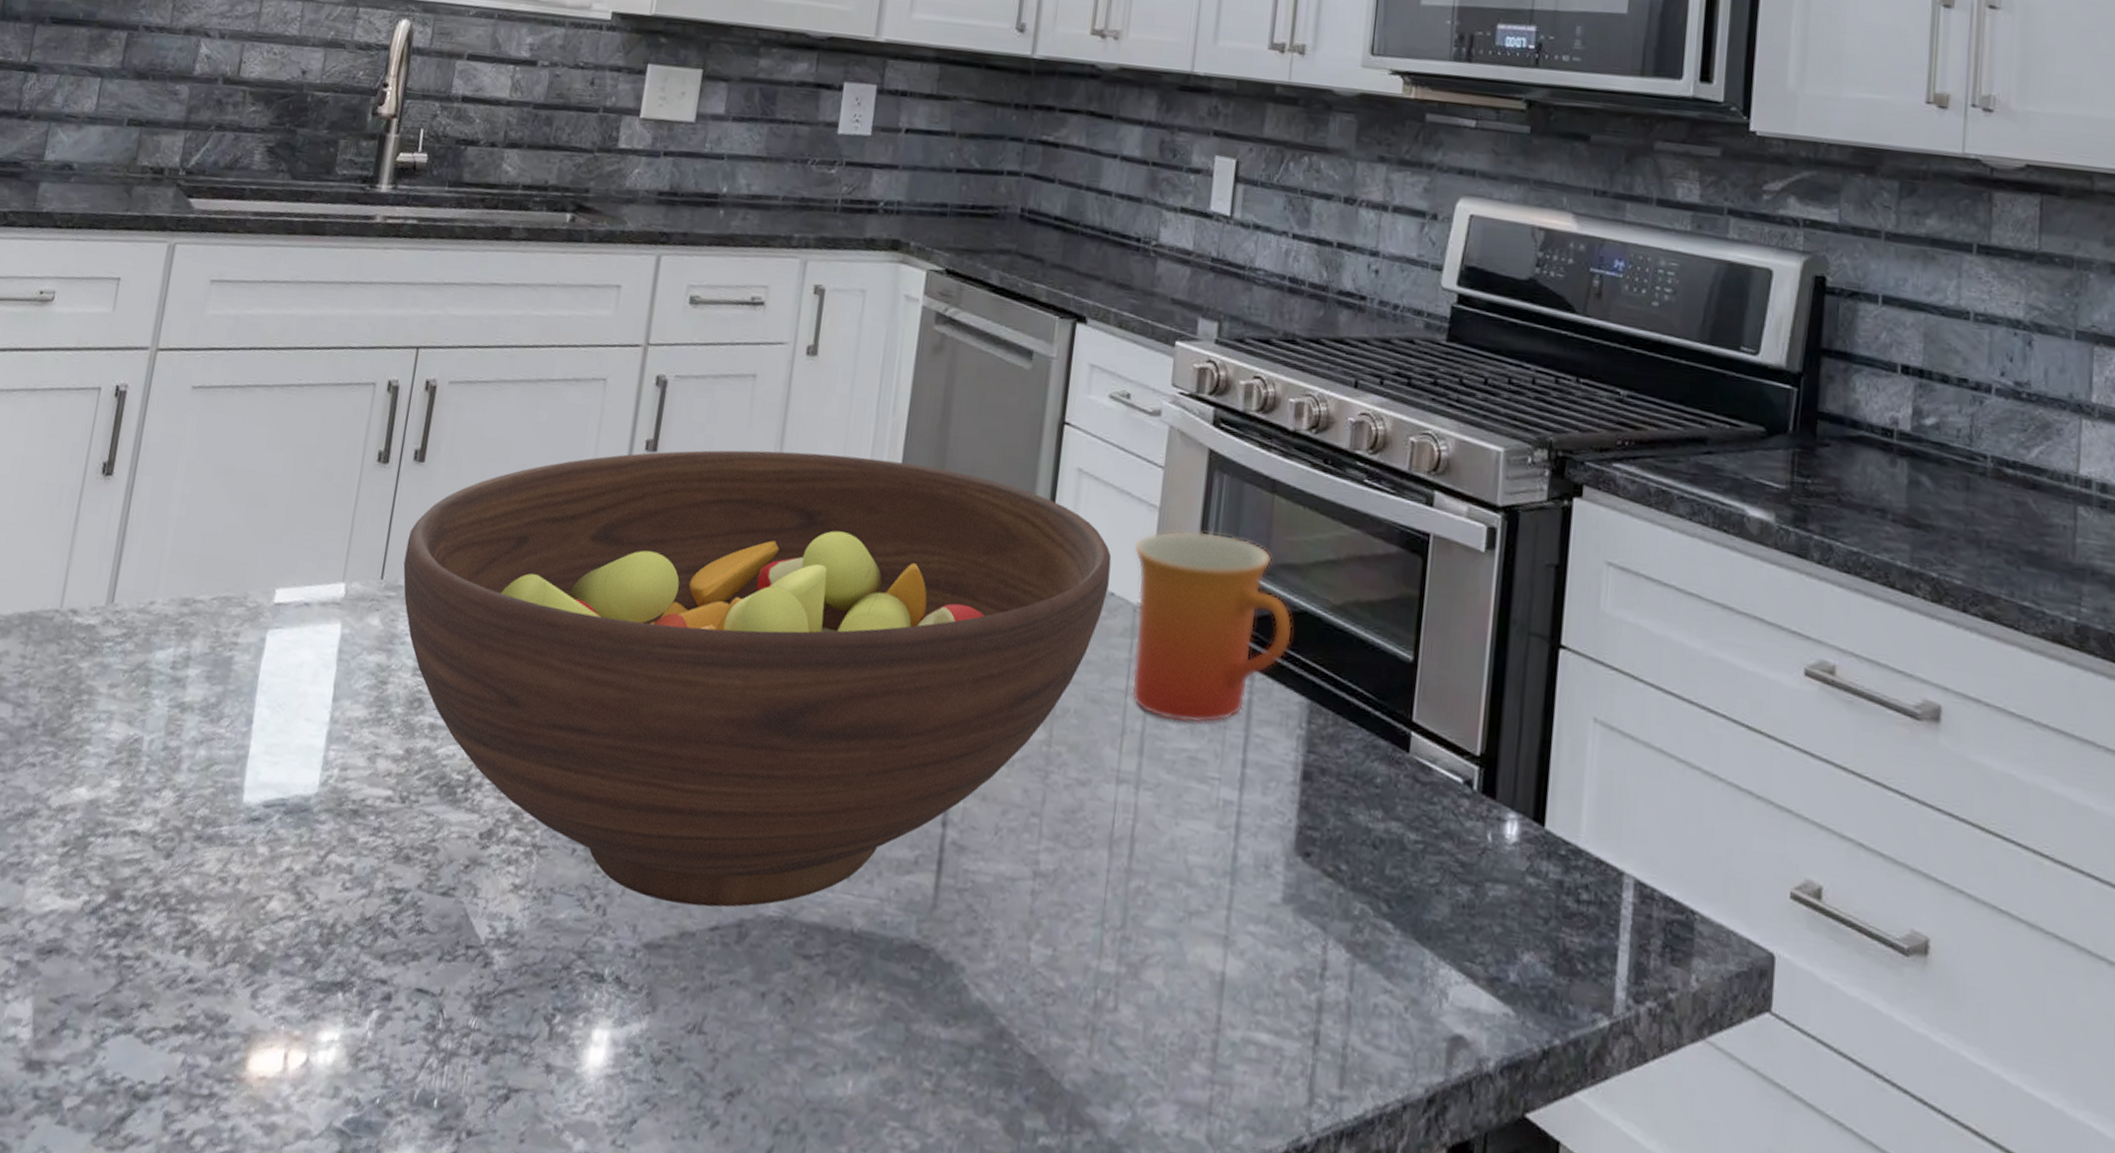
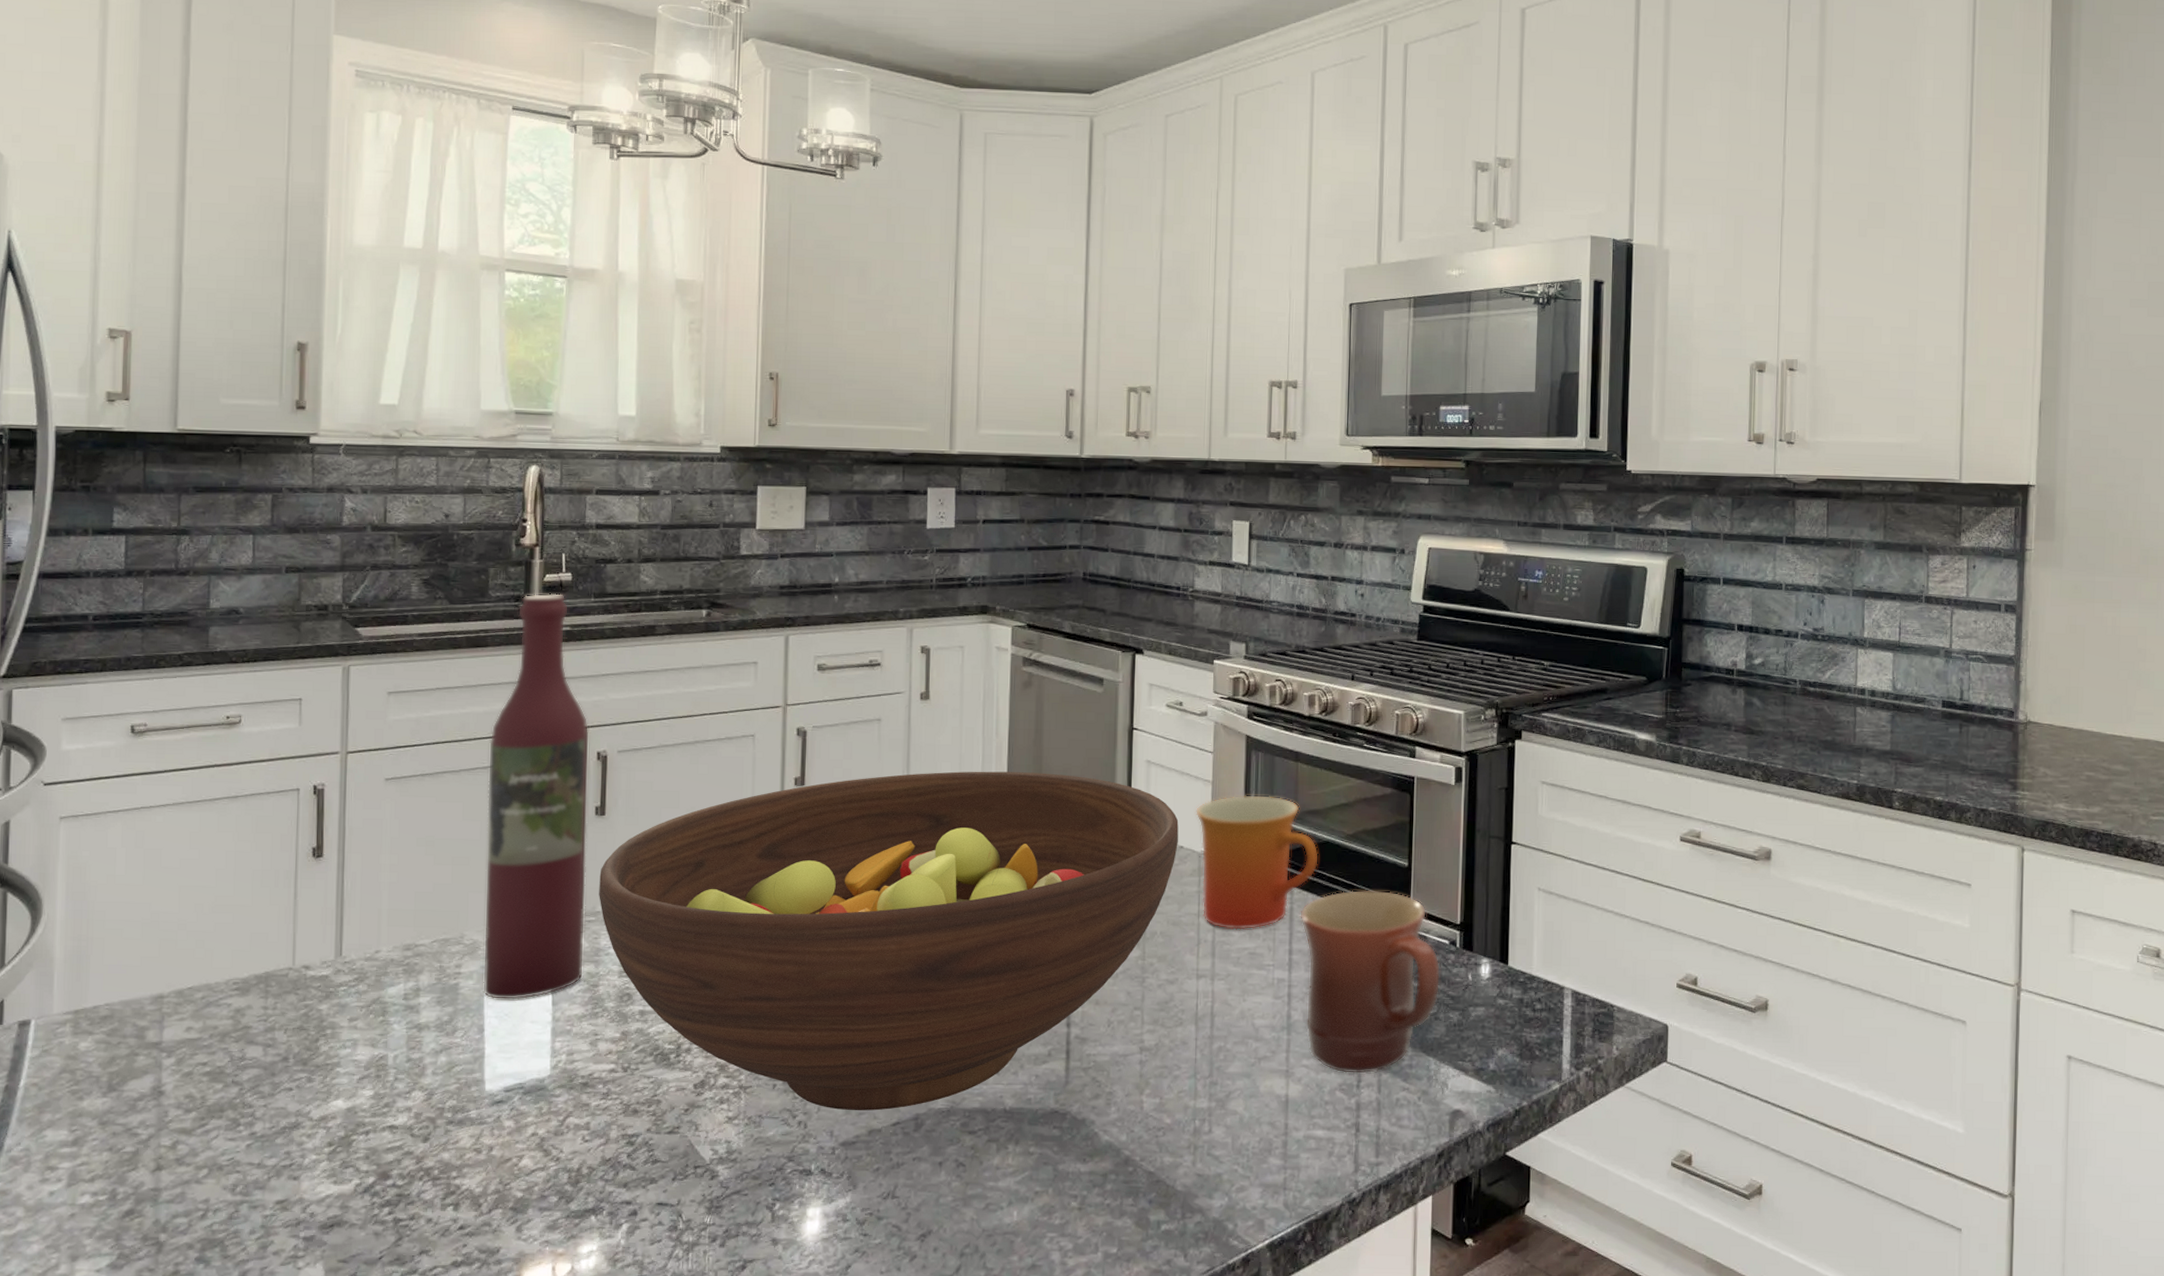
wine bottle: none [258,175,421,689] -> present [483,593,590,1001]
mug: none [1256,685,1449,960] -> present [1300,889,1441,1075]

